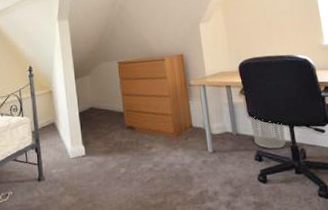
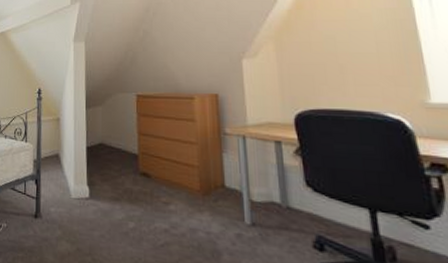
waste bin: present [250,117,286,149] -> none [308,188,363,239]

